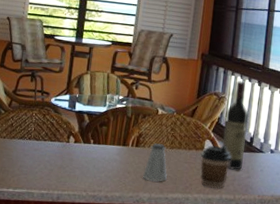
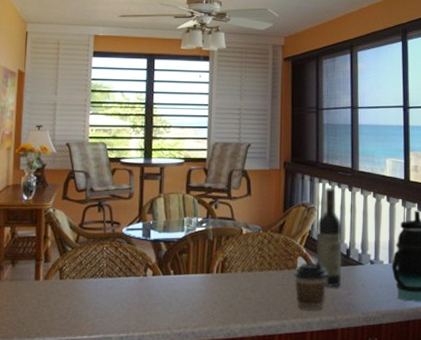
saltshaker: present [143,143,167,182] -> none [232,267,259,310]

